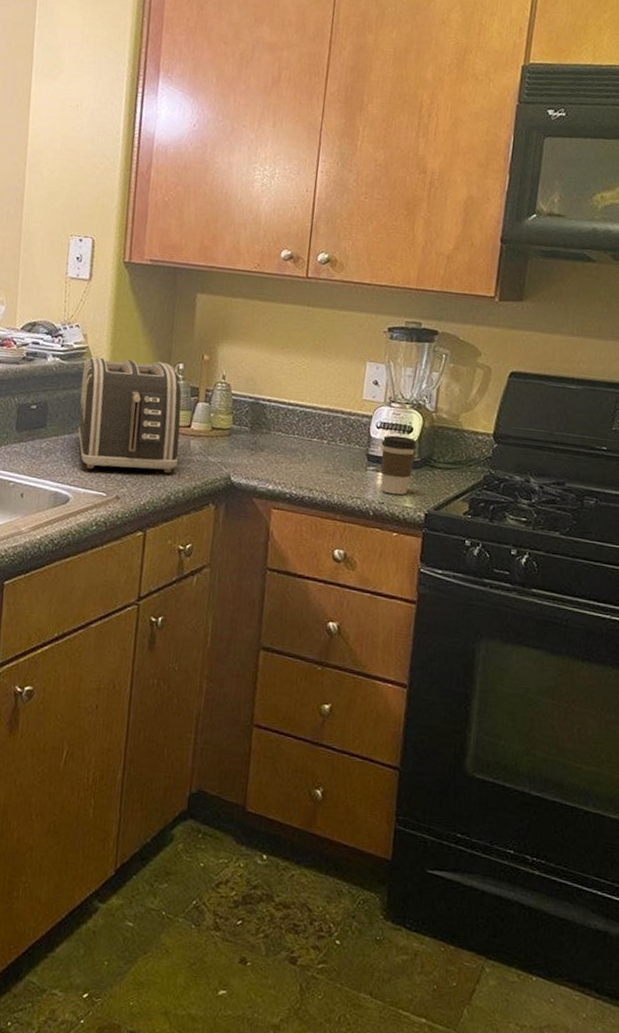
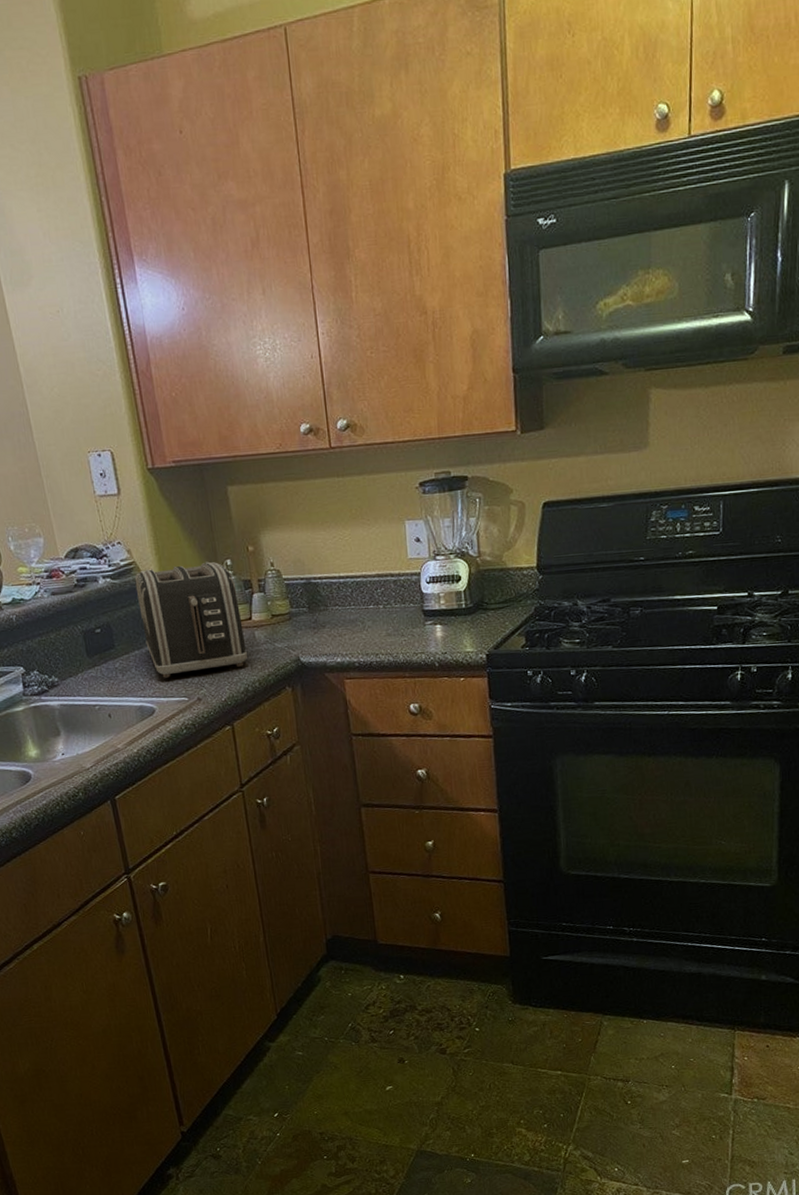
coffee cup: present [380,435,417,495] -> none [434,586,468,643]

